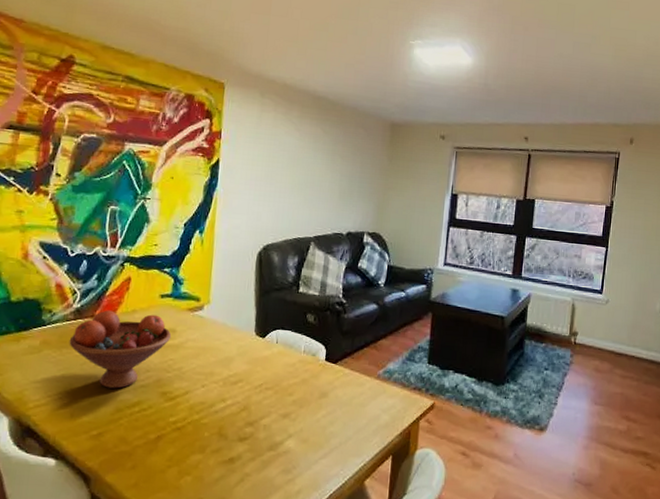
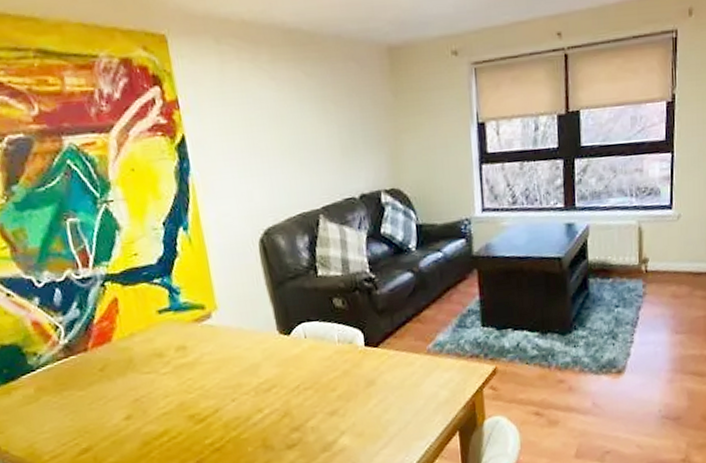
fruit bowl: present [69,310,172,389] -> none [67,333,183,424]

